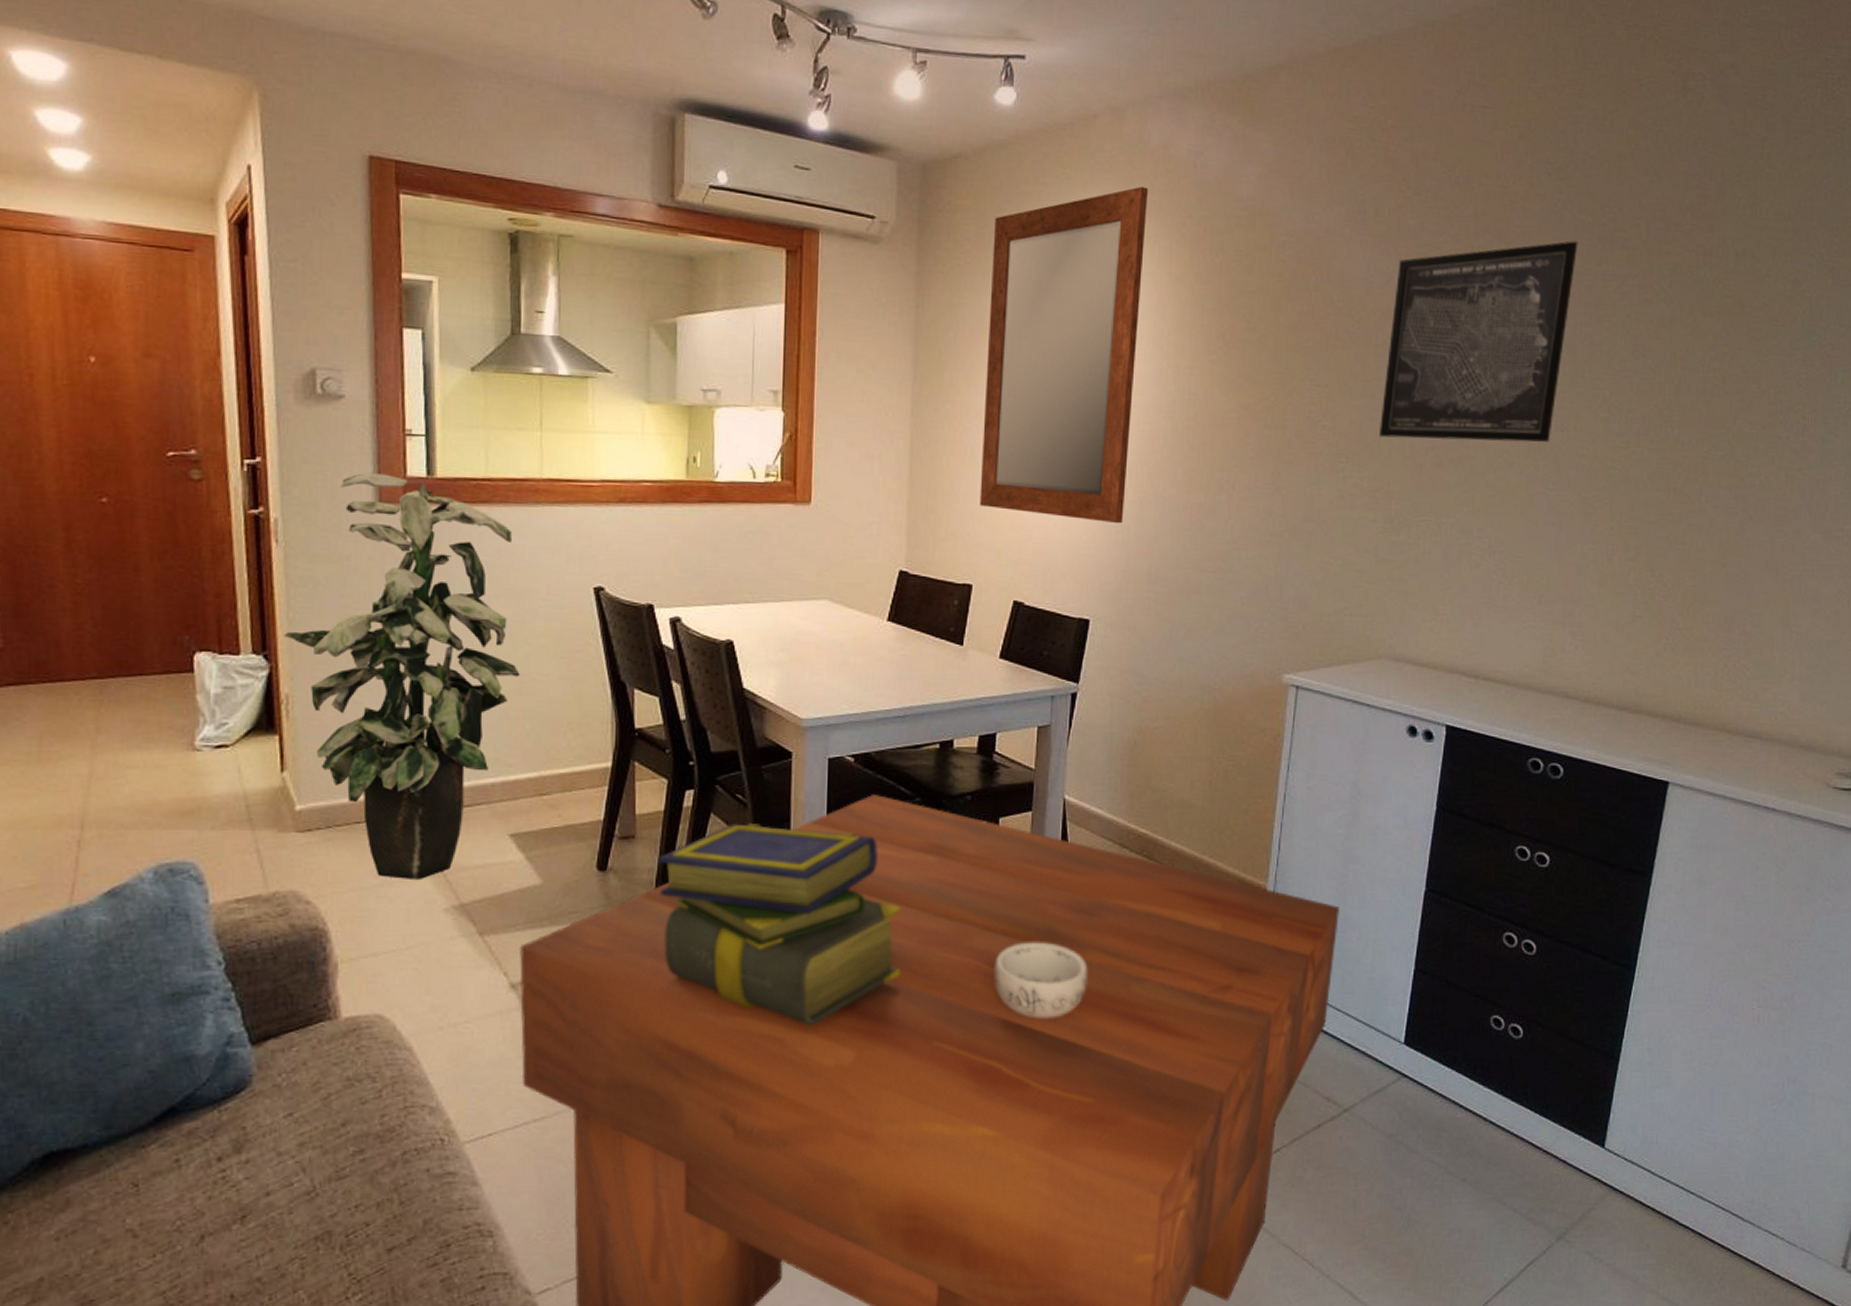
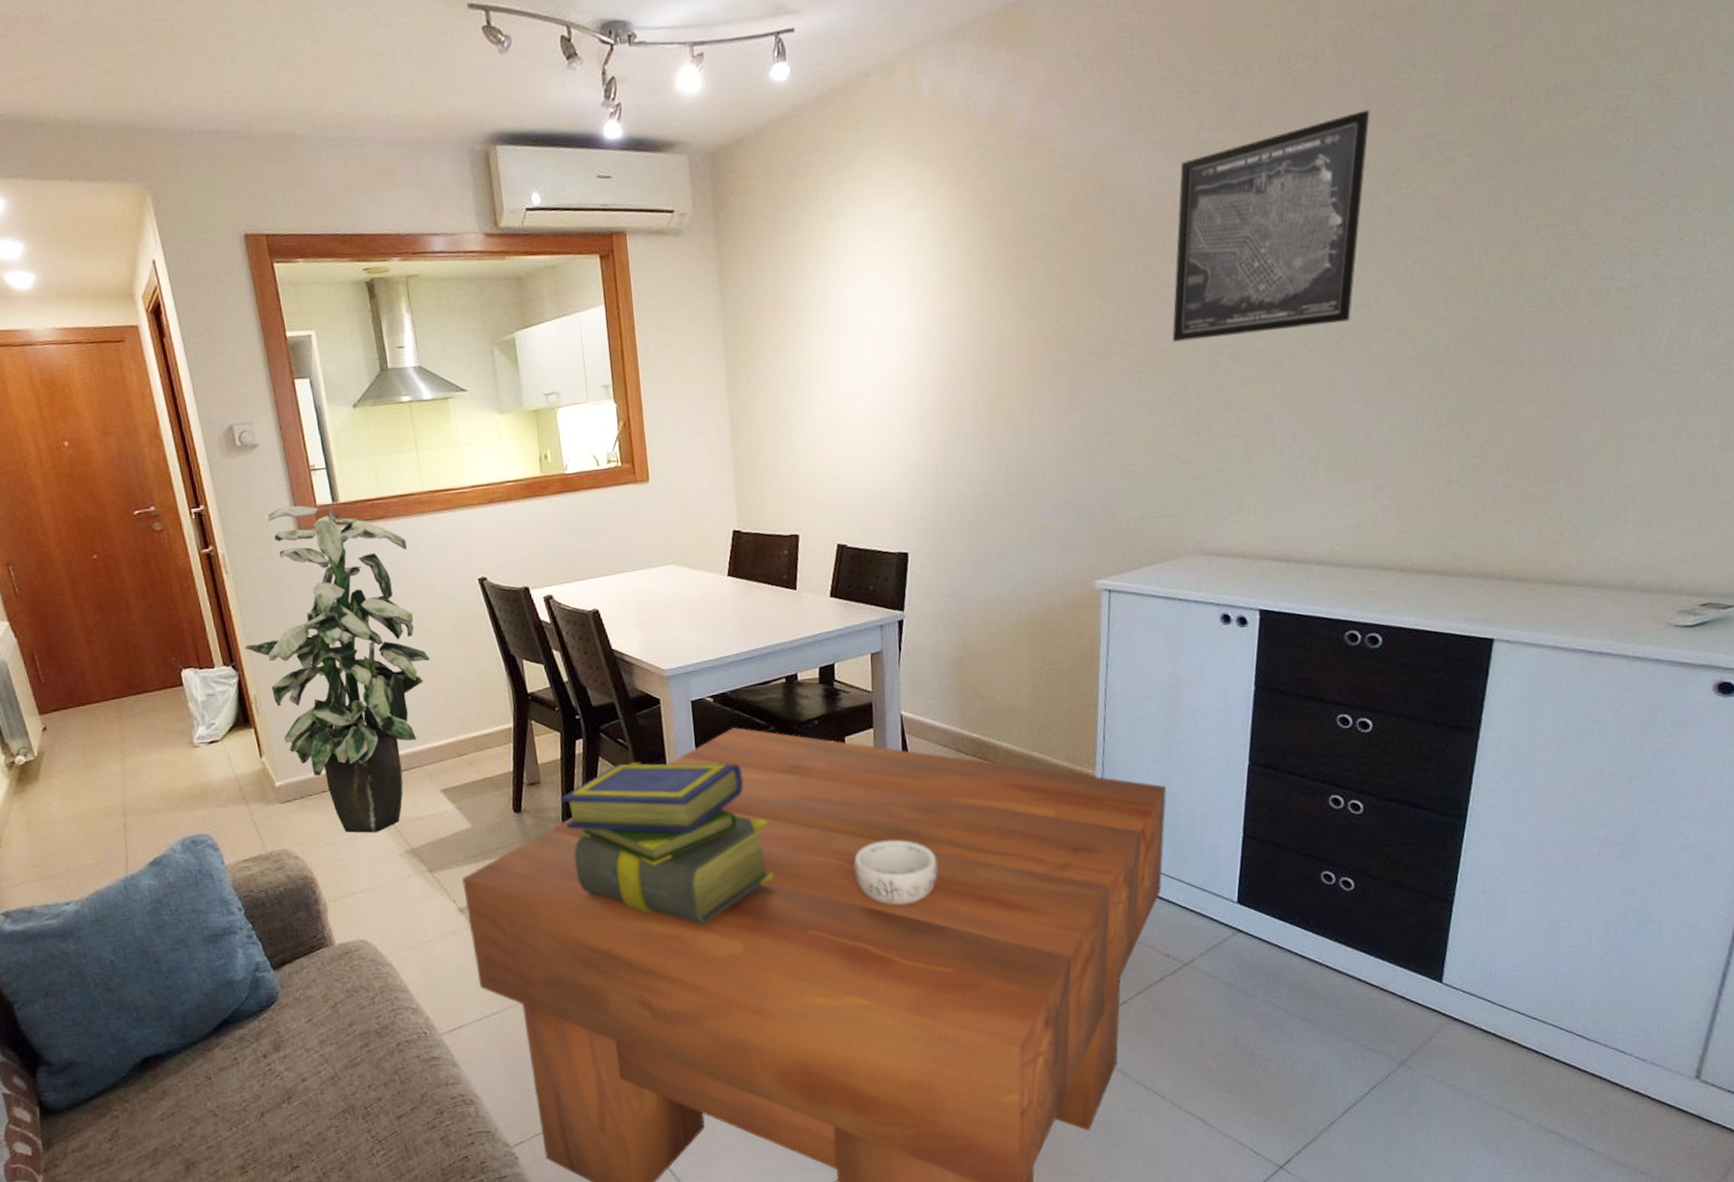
mirror: present [979,186,1149,524] -> none [783,135,931,463]

